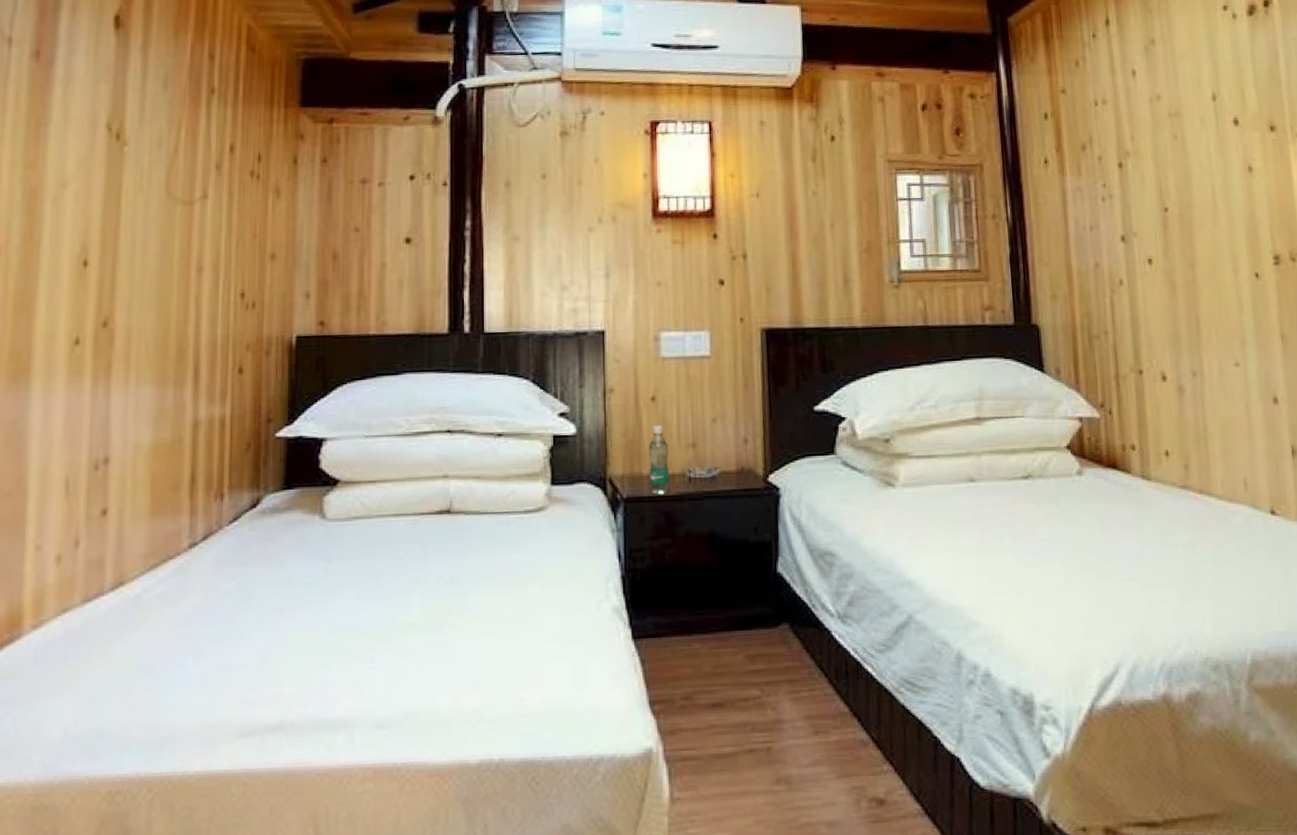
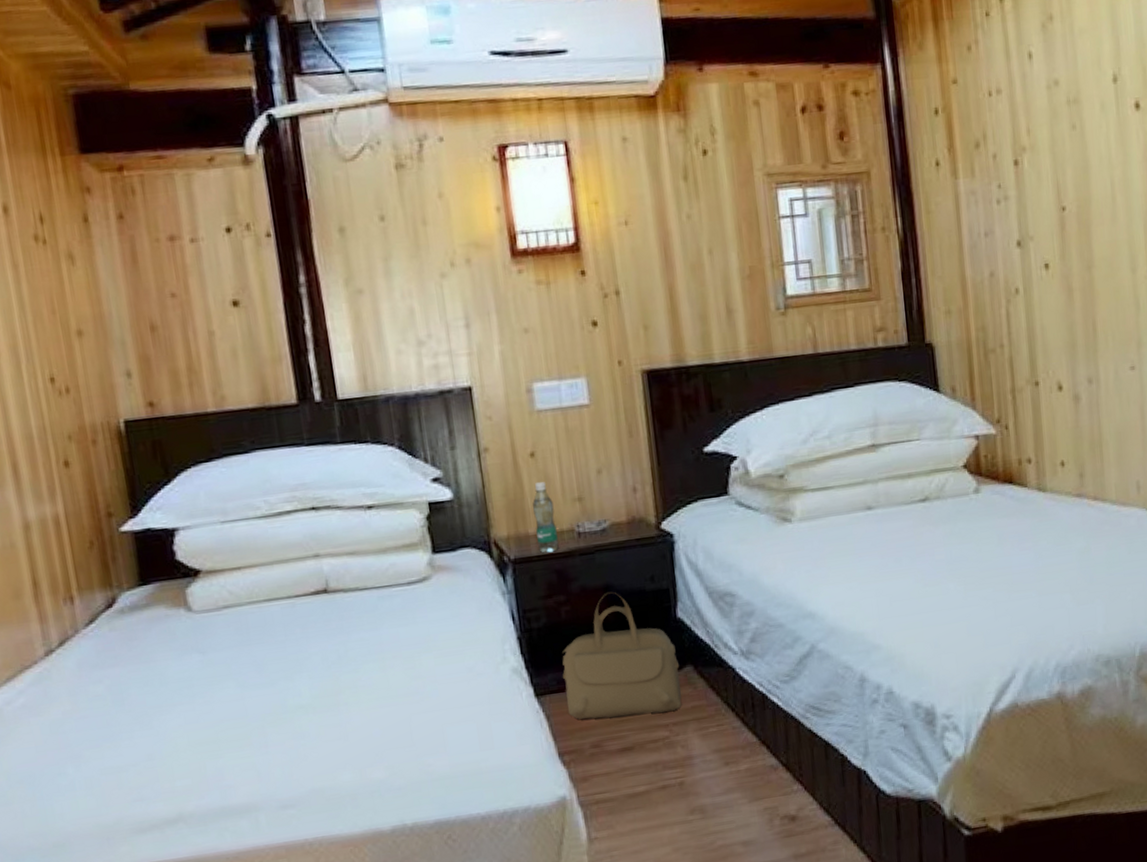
handbag: none [660,539,776,671] -> present [562,591,682,720]

